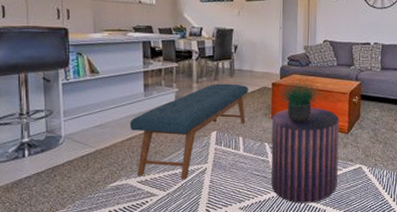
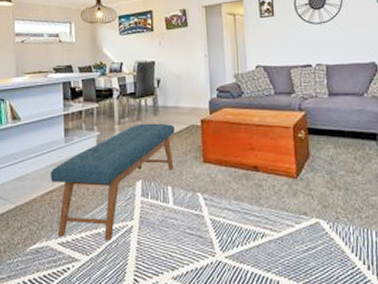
stool: present [271,107,340,203] -> none [204,146,291,272]
potted plant: present [278,74,326,123] -> none [208,107,265,166]

